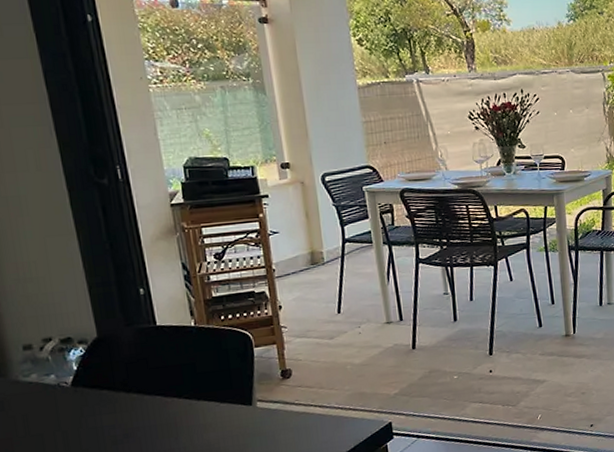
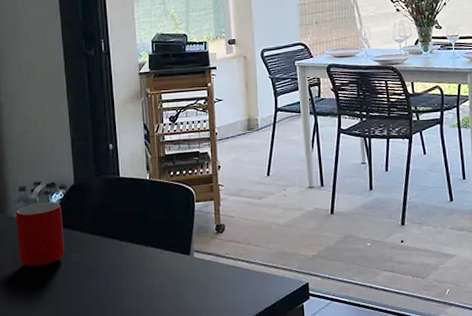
mug: none [22,360,93,436] -> present [16,202,64,266]

